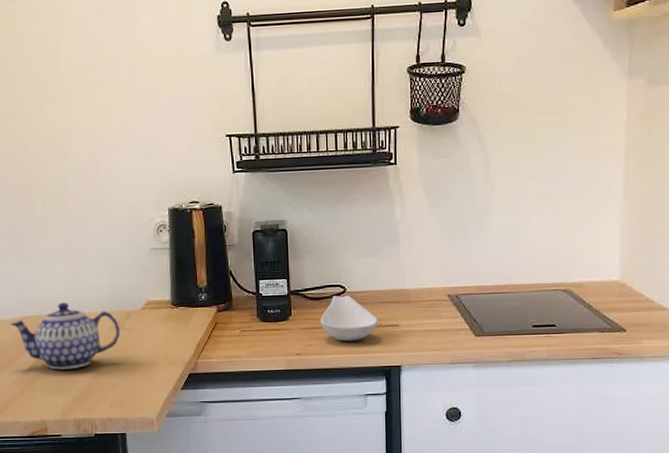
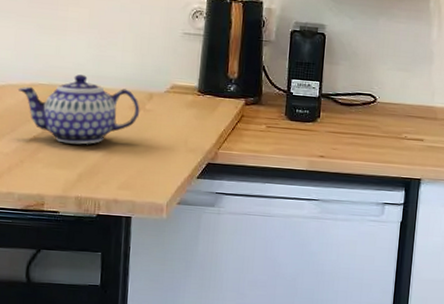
spoon rest: present [320,295,378,341] -> none [347,104,404,150]

